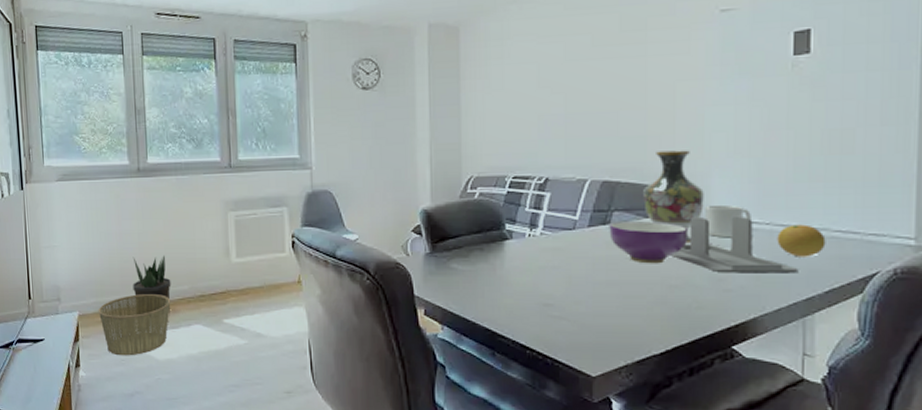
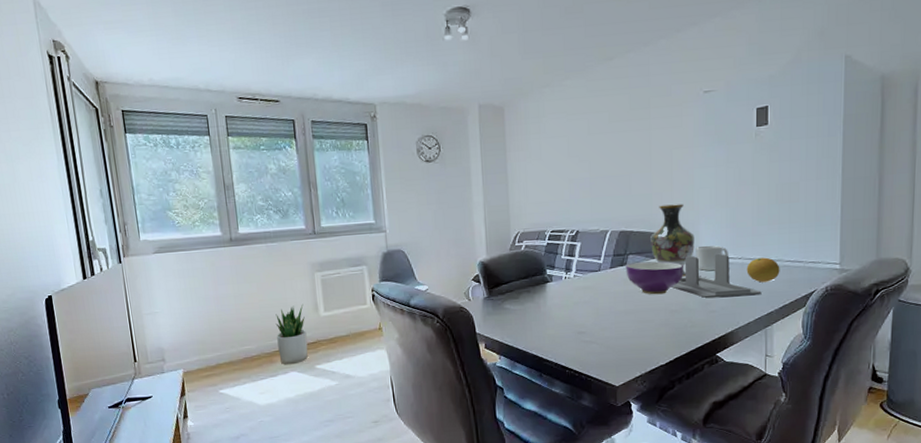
basket: present [98,294,171,356] -> none [201,348,268,405]
planter: present [132,255,171,317] -> none [230,314,268,369]
planter: none [181,247,216,316] -> present [275,304,308,365]

